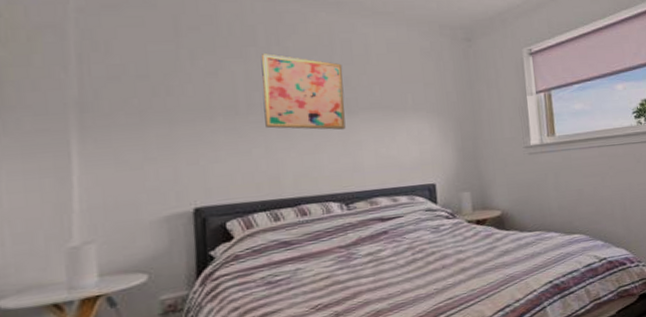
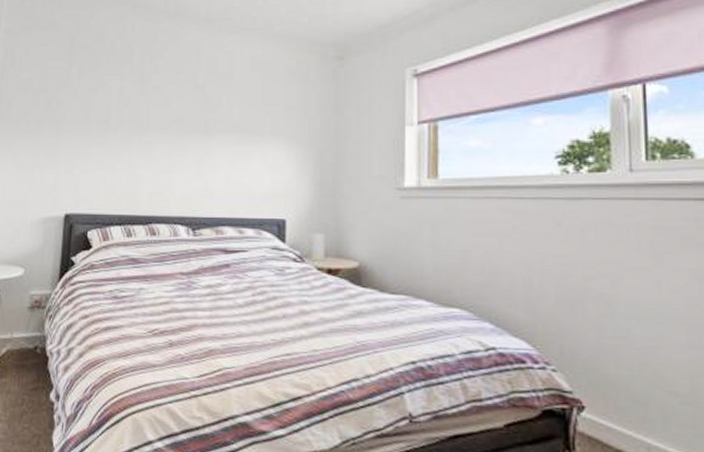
wall art: present [261,53,346,130] -> none [131,71,206,152]

